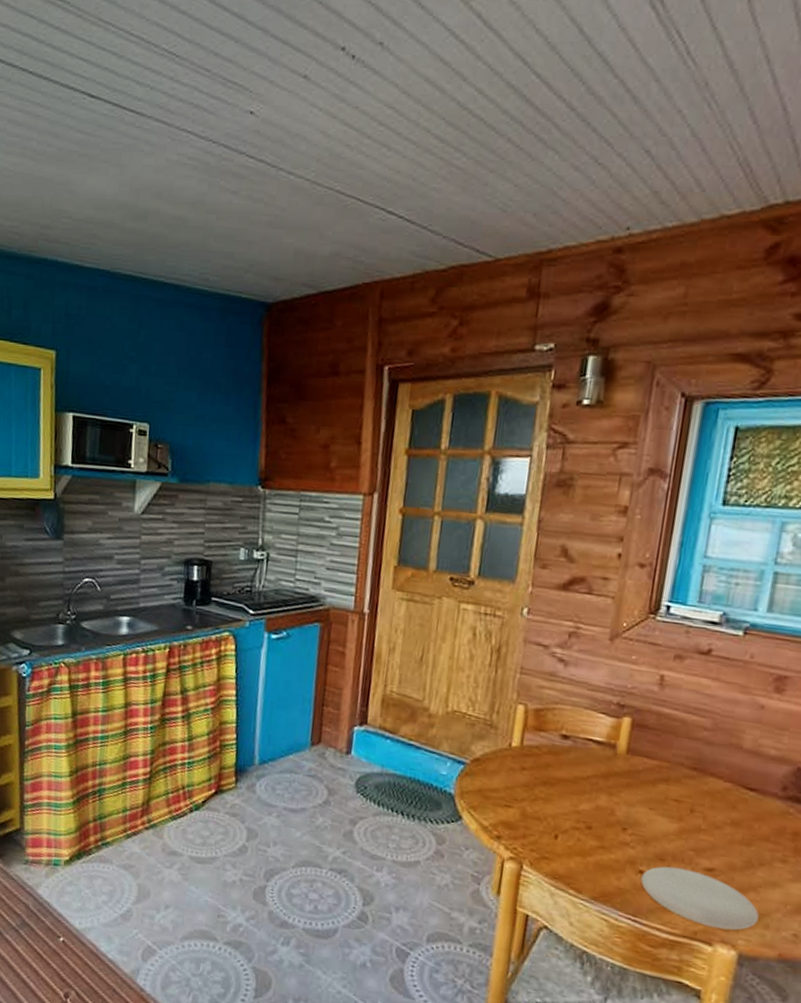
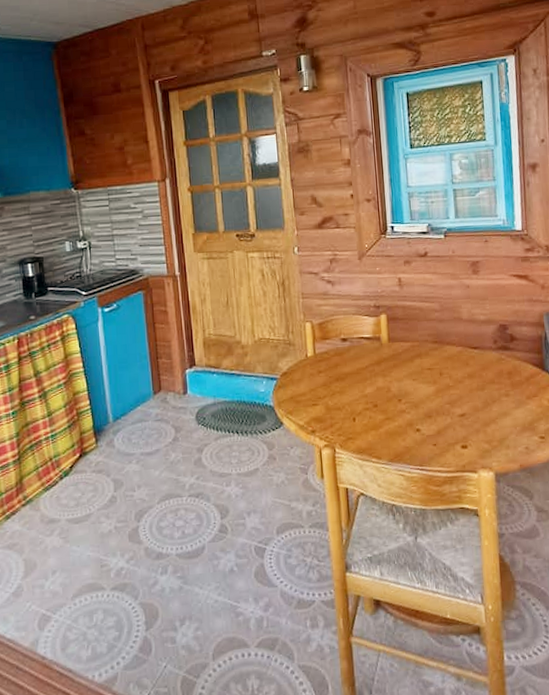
plate: present [641,866,759,931] -> none [419,419,501,459]

